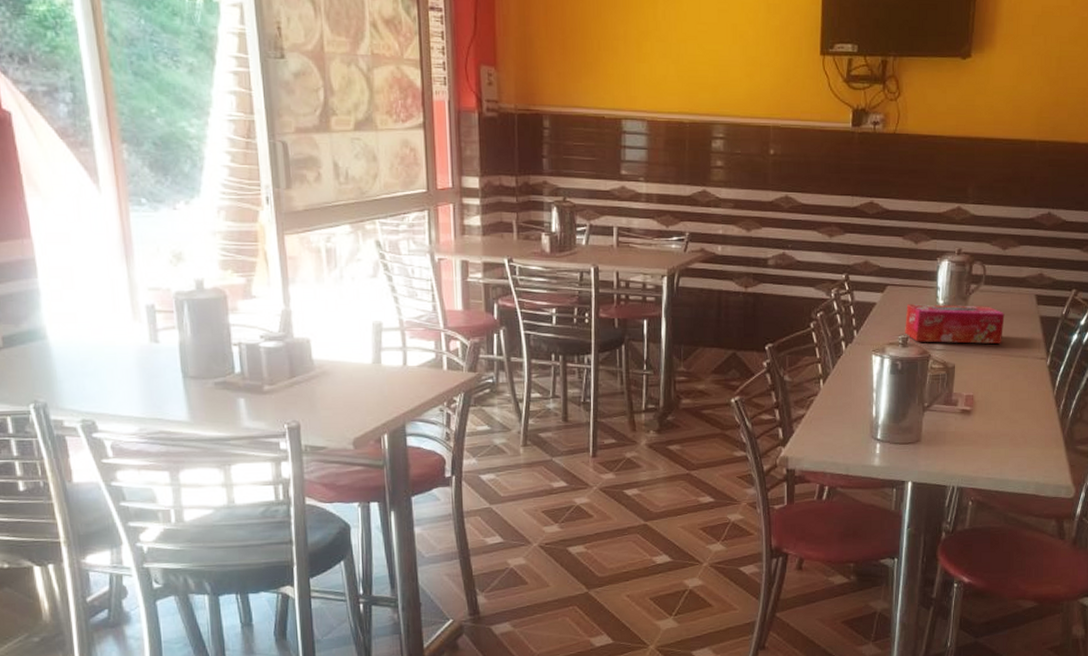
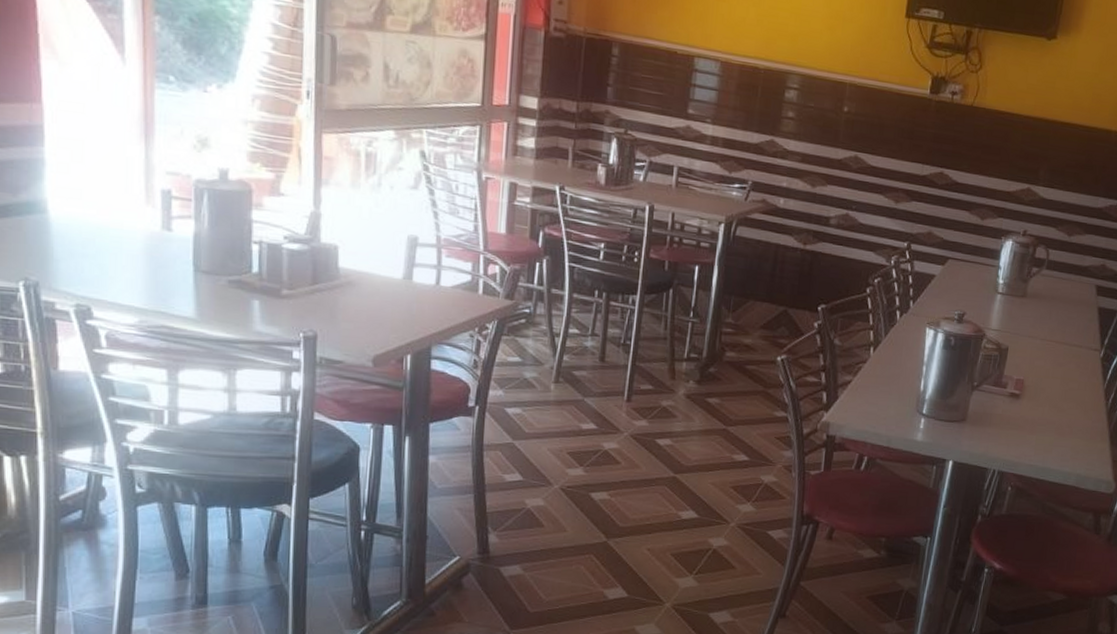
tissue box: present [905,304,1005,344] -> none [961,280,1064,330]

